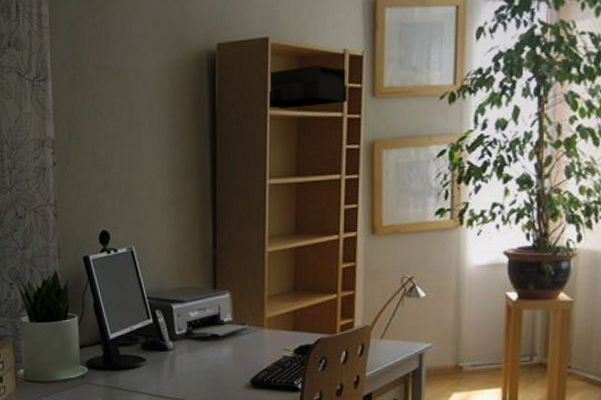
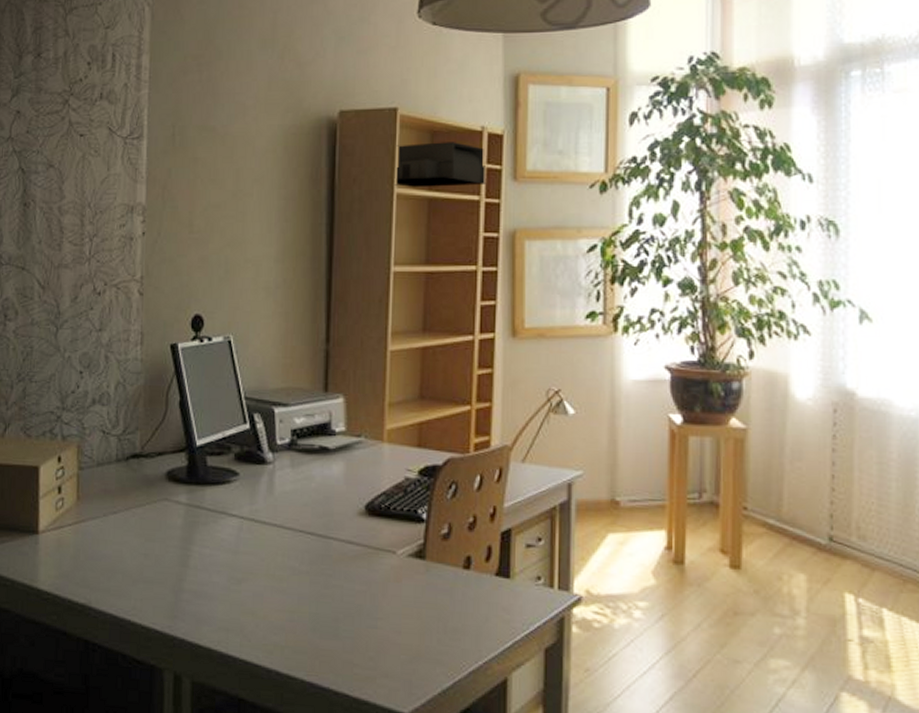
planter: present [15,270,88,384] -> none [78,359,167,499]

